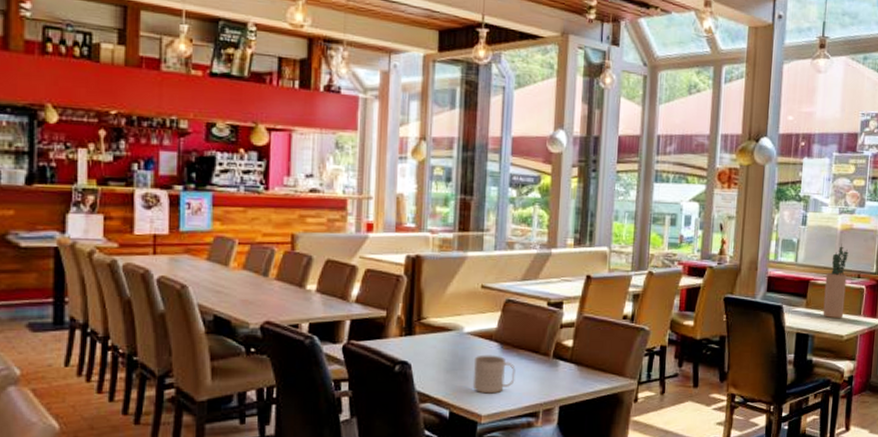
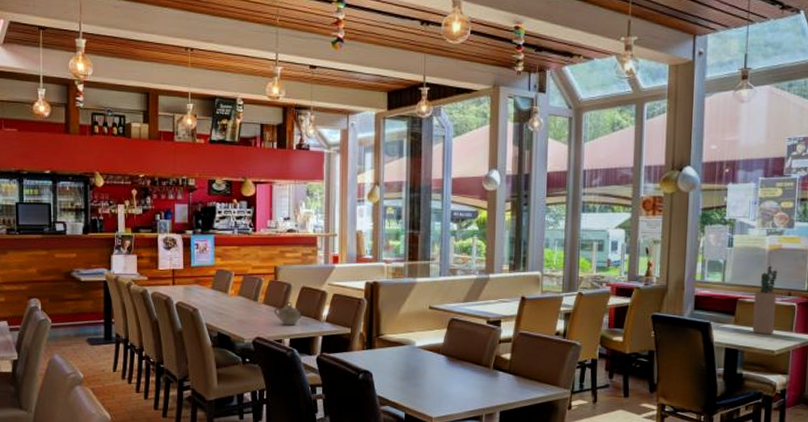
sugar bowl: none [289,277,328,307] -> present [274,301,304,326]
mug: present [472,355,516,394] -> none [424,366,461,399]

